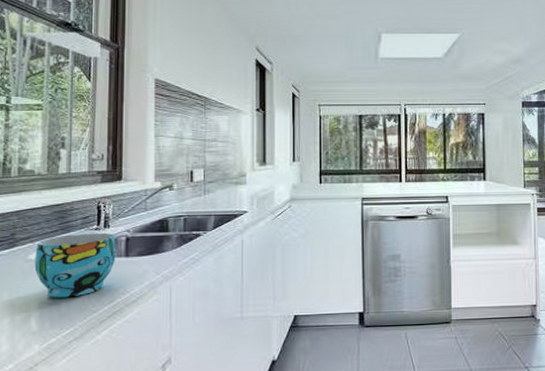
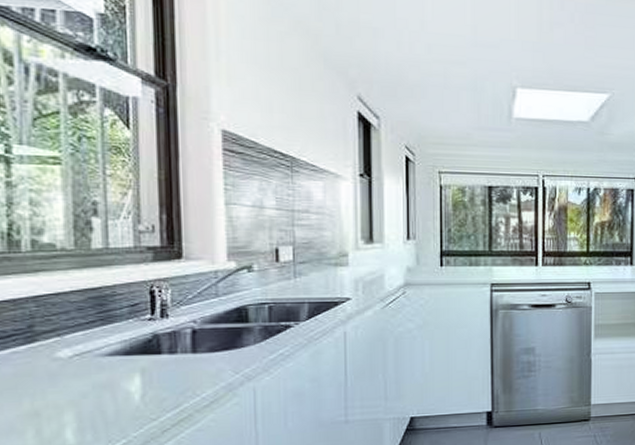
cup: present [34,232,116,298] -> none [65,324,180,404]

